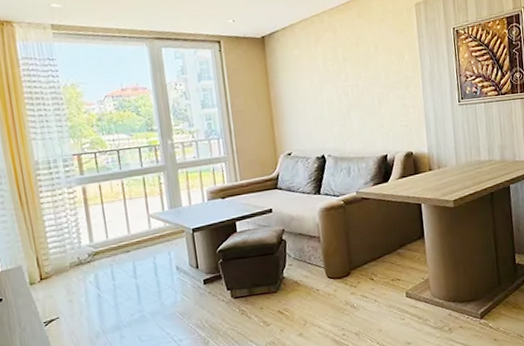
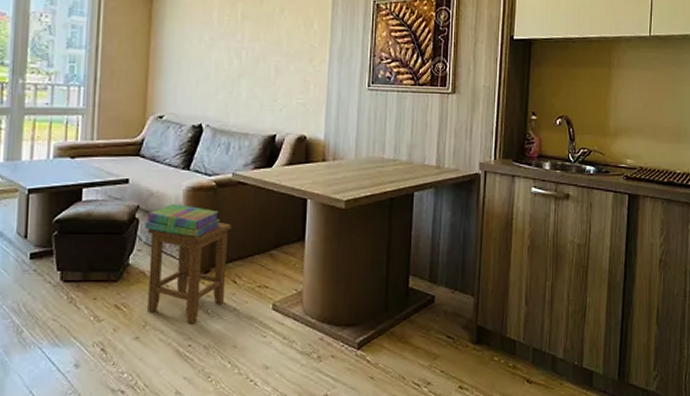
stack of books: none [291,223,353,249] -> present [145,203,220,239]
stool: none [294,233,366,318] -> present [147,223,232,324]

